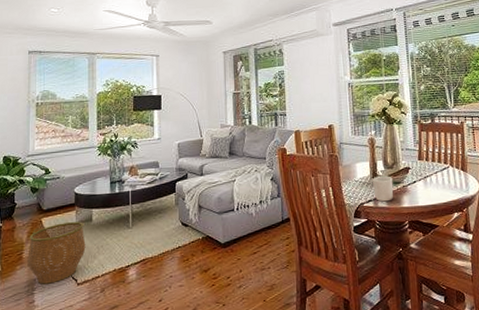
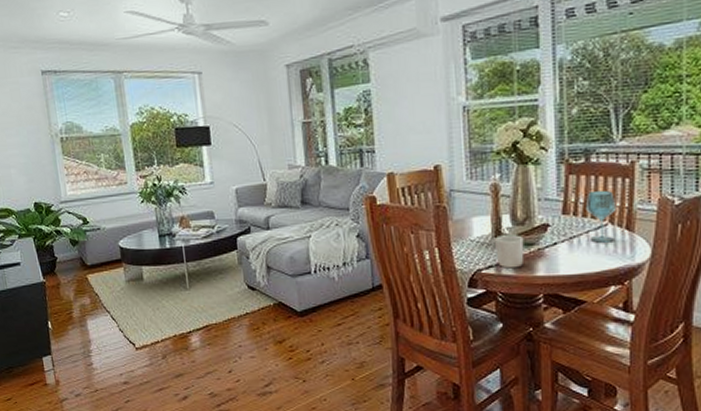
basket: present [27,222,86,285] -> none [77,280,140,347]
wine glass: none [433,142,454,181] -> present [585,190,617,243]

